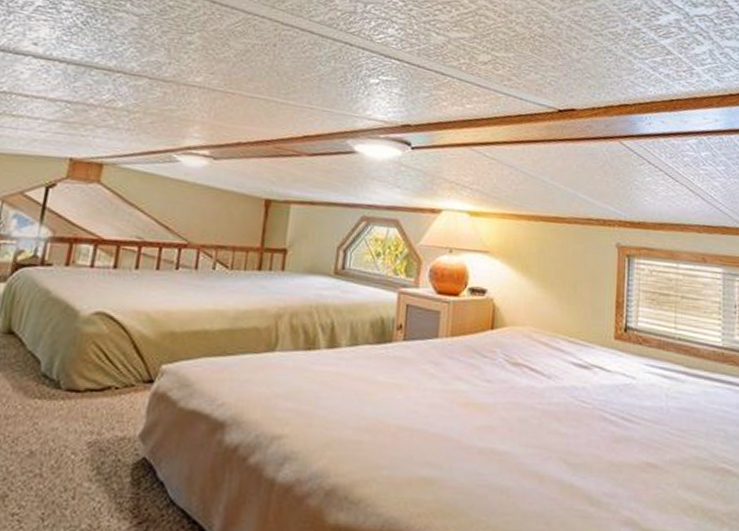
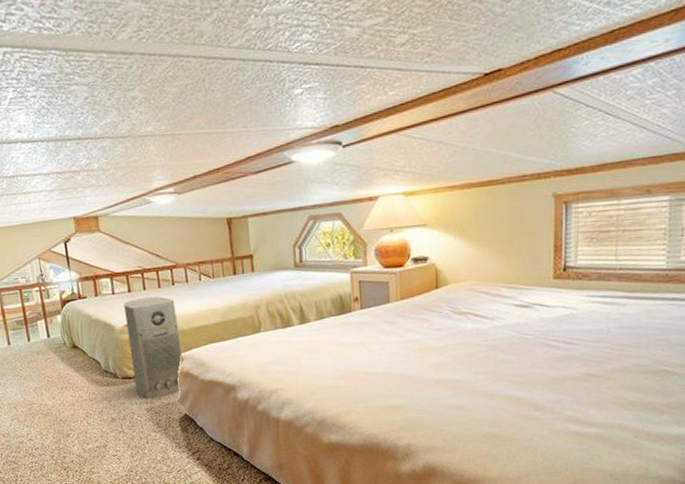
air purifier: none [81,278,173,428] -> present [124,296,183,399]

